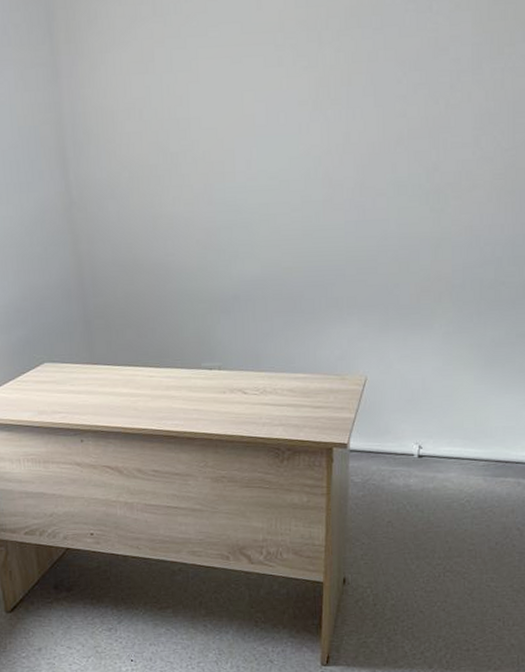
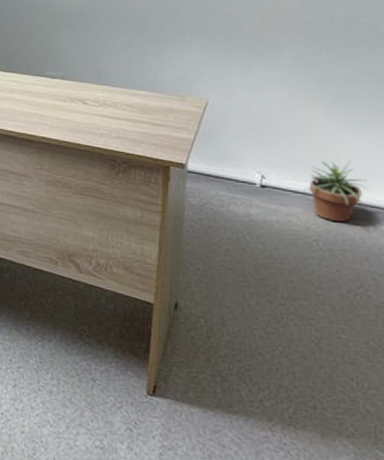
potted plant: none [456,421,514,482] -> present [303,160,369,223]

